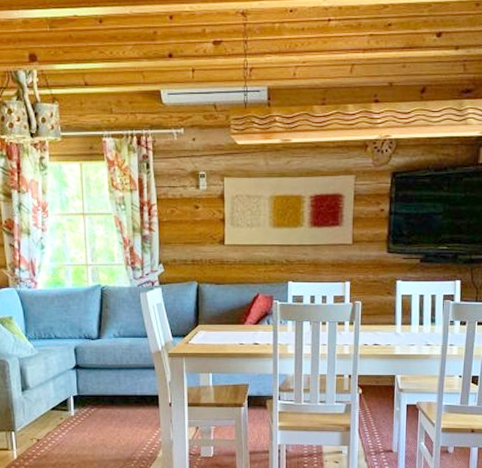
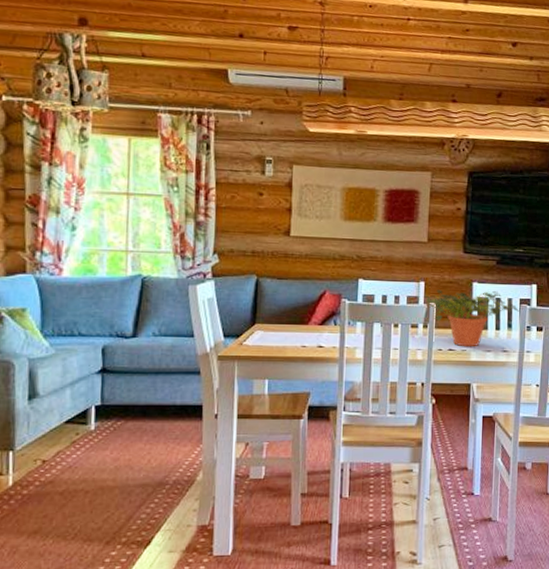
potted plant: none [350,288,443,342] -> present [424,289,519,347]

